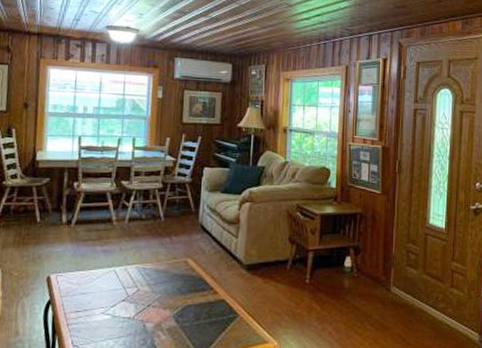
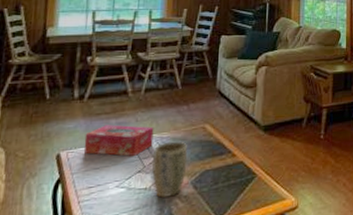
tissue box: none [71,251,137,284] -> present [83,125,154,156]
plant pot: none [135,273,170,328] -> present [151,141,188,198]

